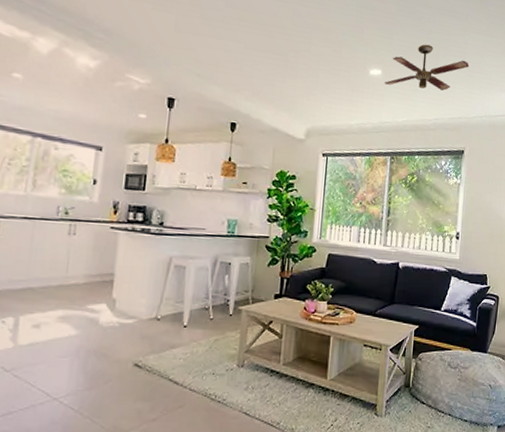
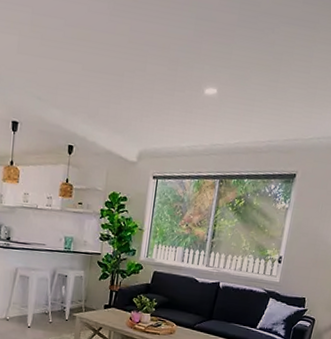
ceiling fan: present [384,44,469,91] -> none [218,58,313,110]

